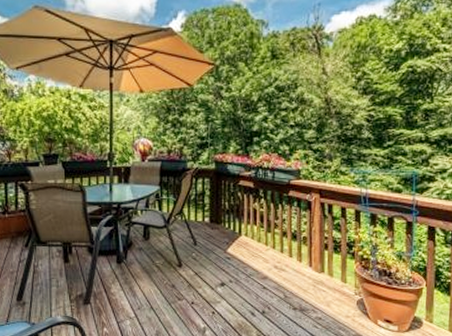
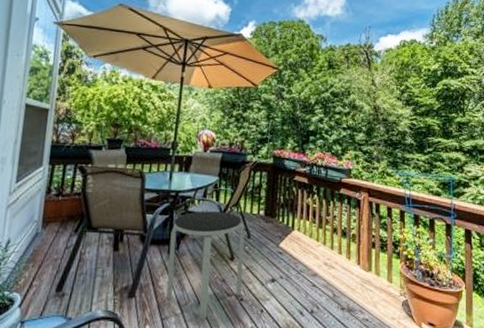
side table: none [117,221,192,321] -> present [166,211,245,319]

